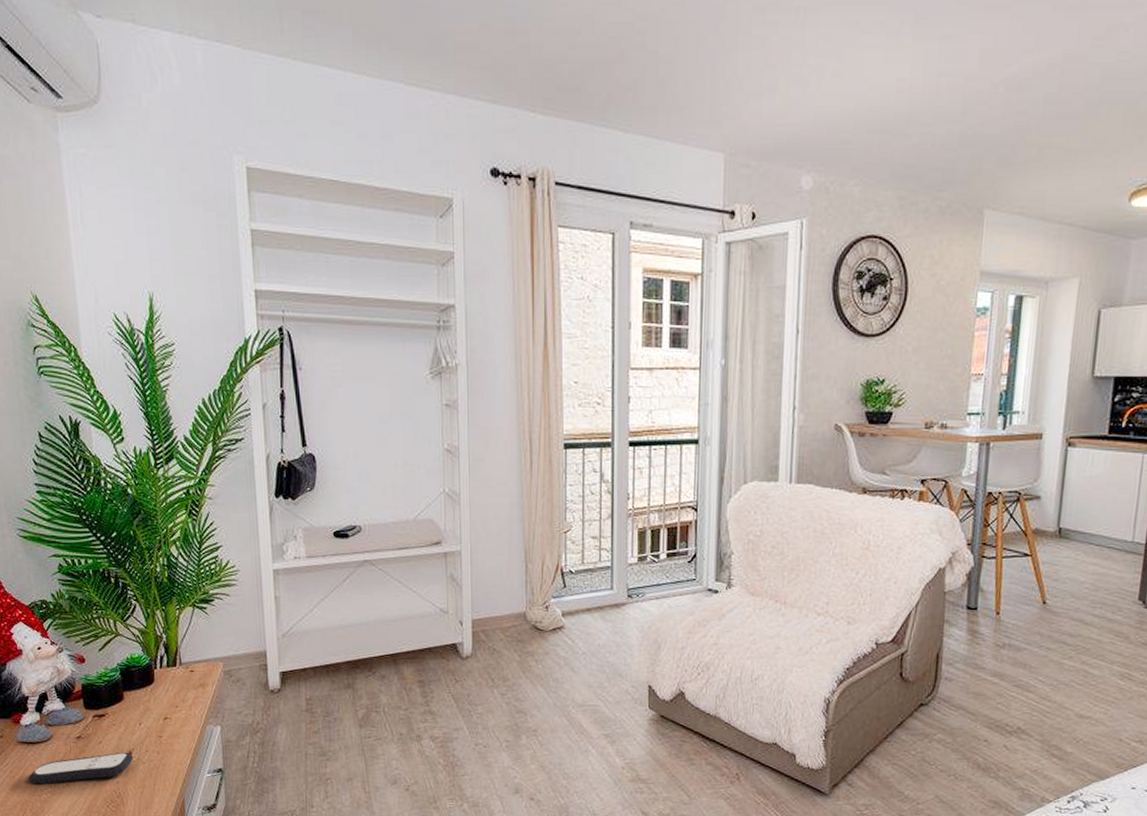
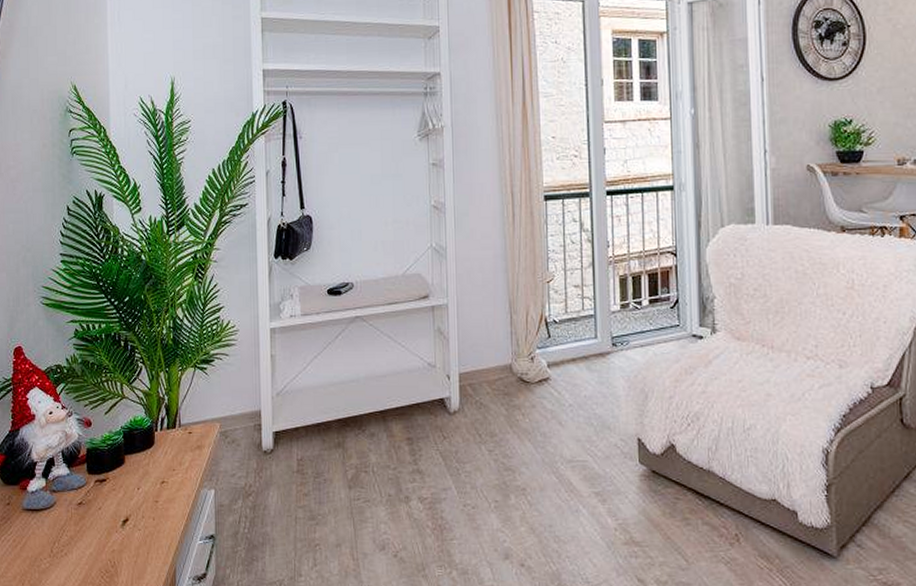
remote control: present [28,752,134,785] -> none [30,518,130,554]

